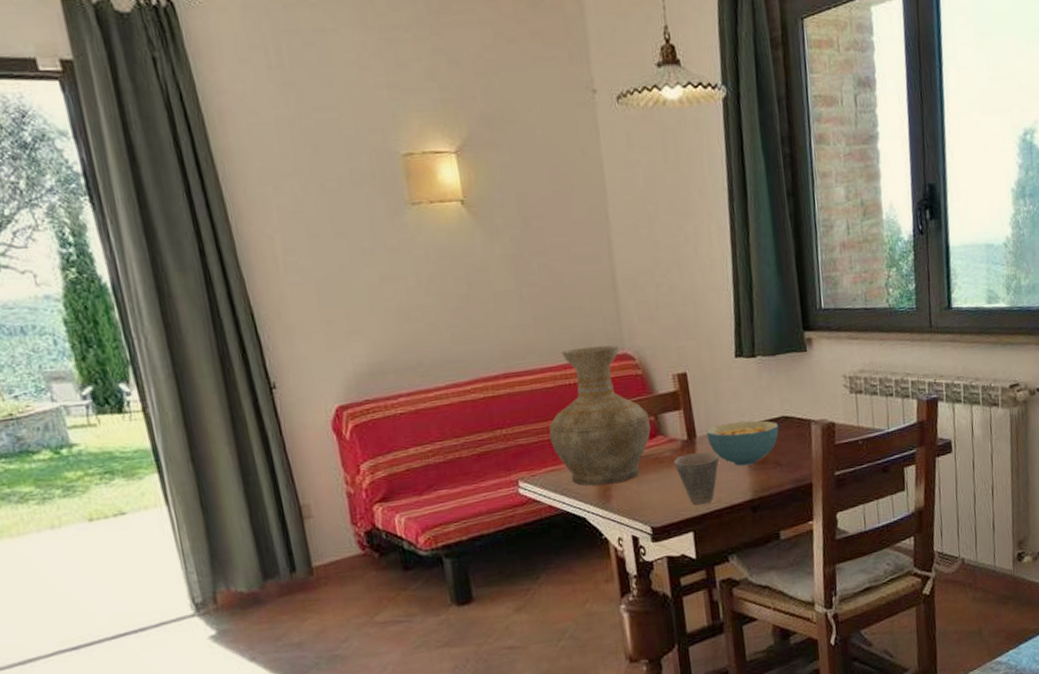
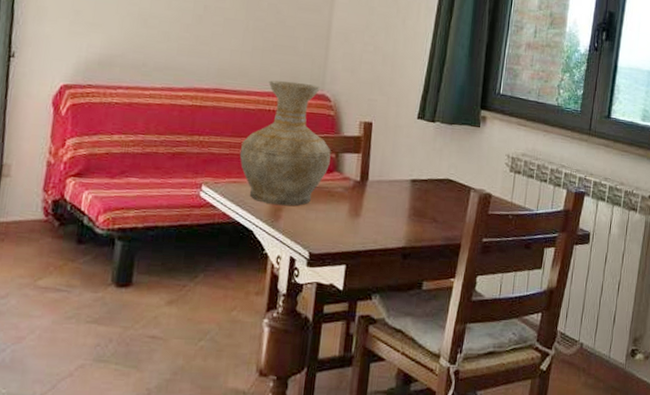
cup: present [674,451,720,505] -> none [343,193,384,243]
cereal bowl: present [706,420,779,466] -> none [377,174,443,216]

